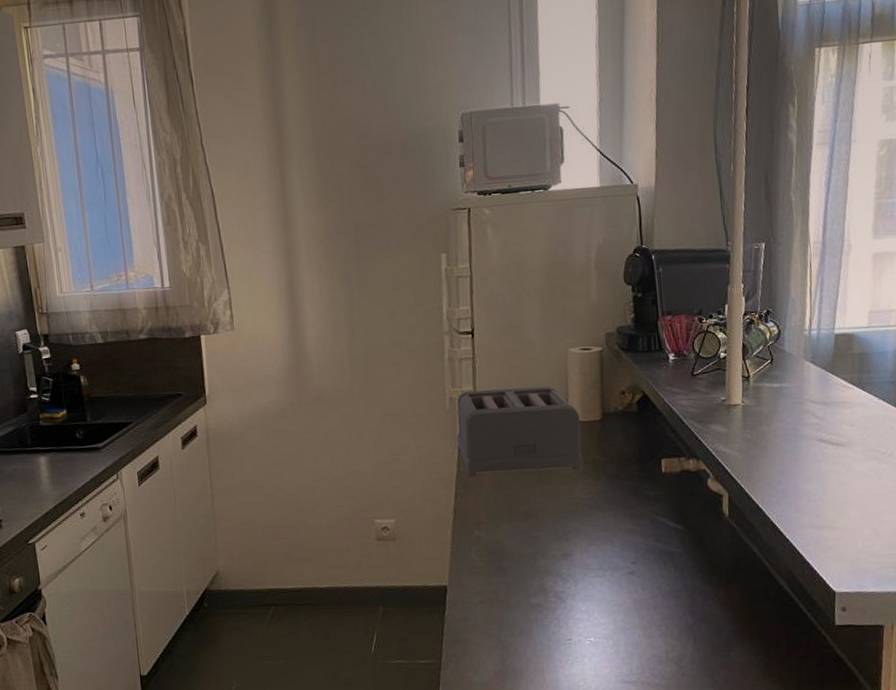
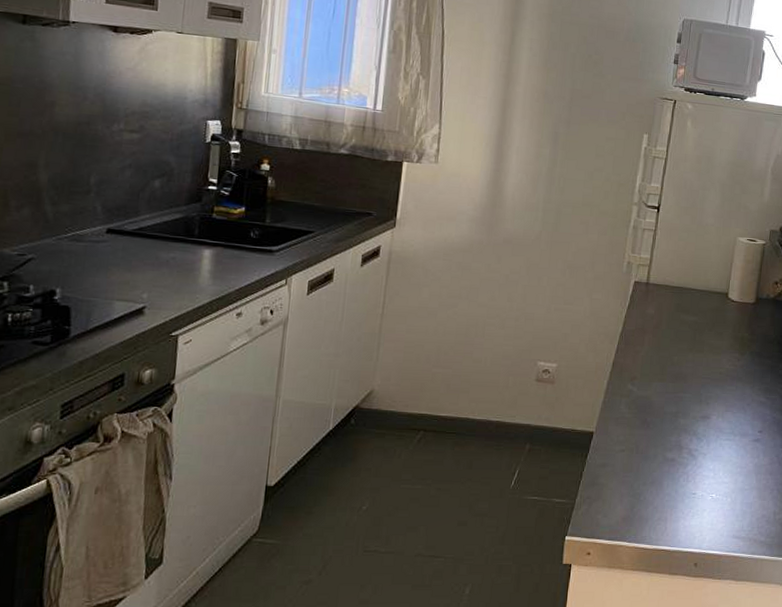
toaster: present [456,386,583,477] -> none [626,258,737,345]

